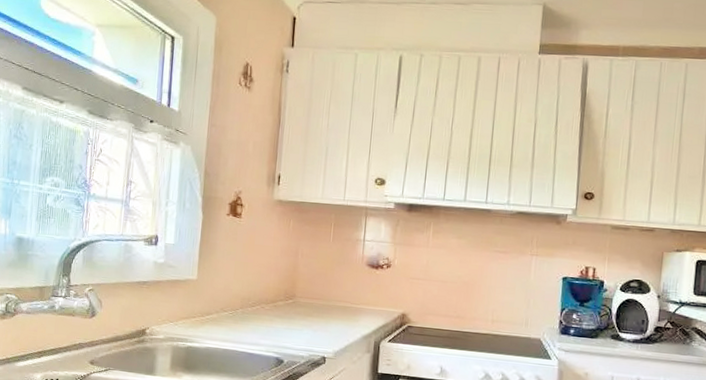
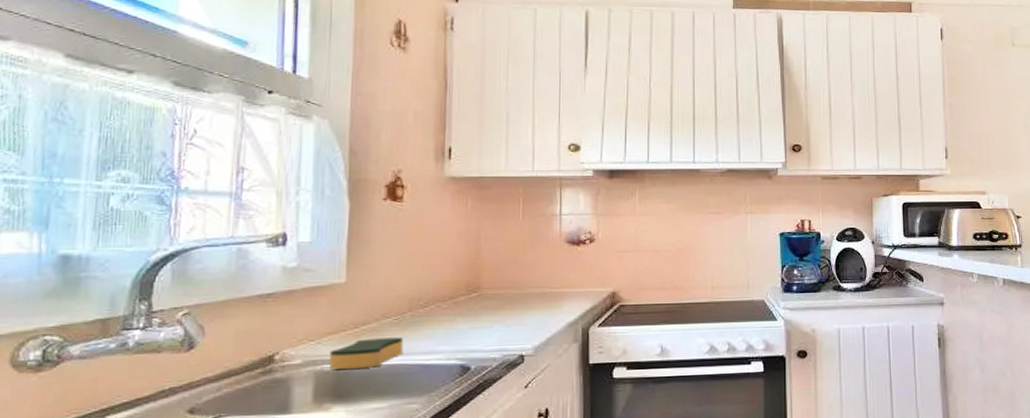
sponge: none [182,326,236,350] -> present [329,337,404,370]

